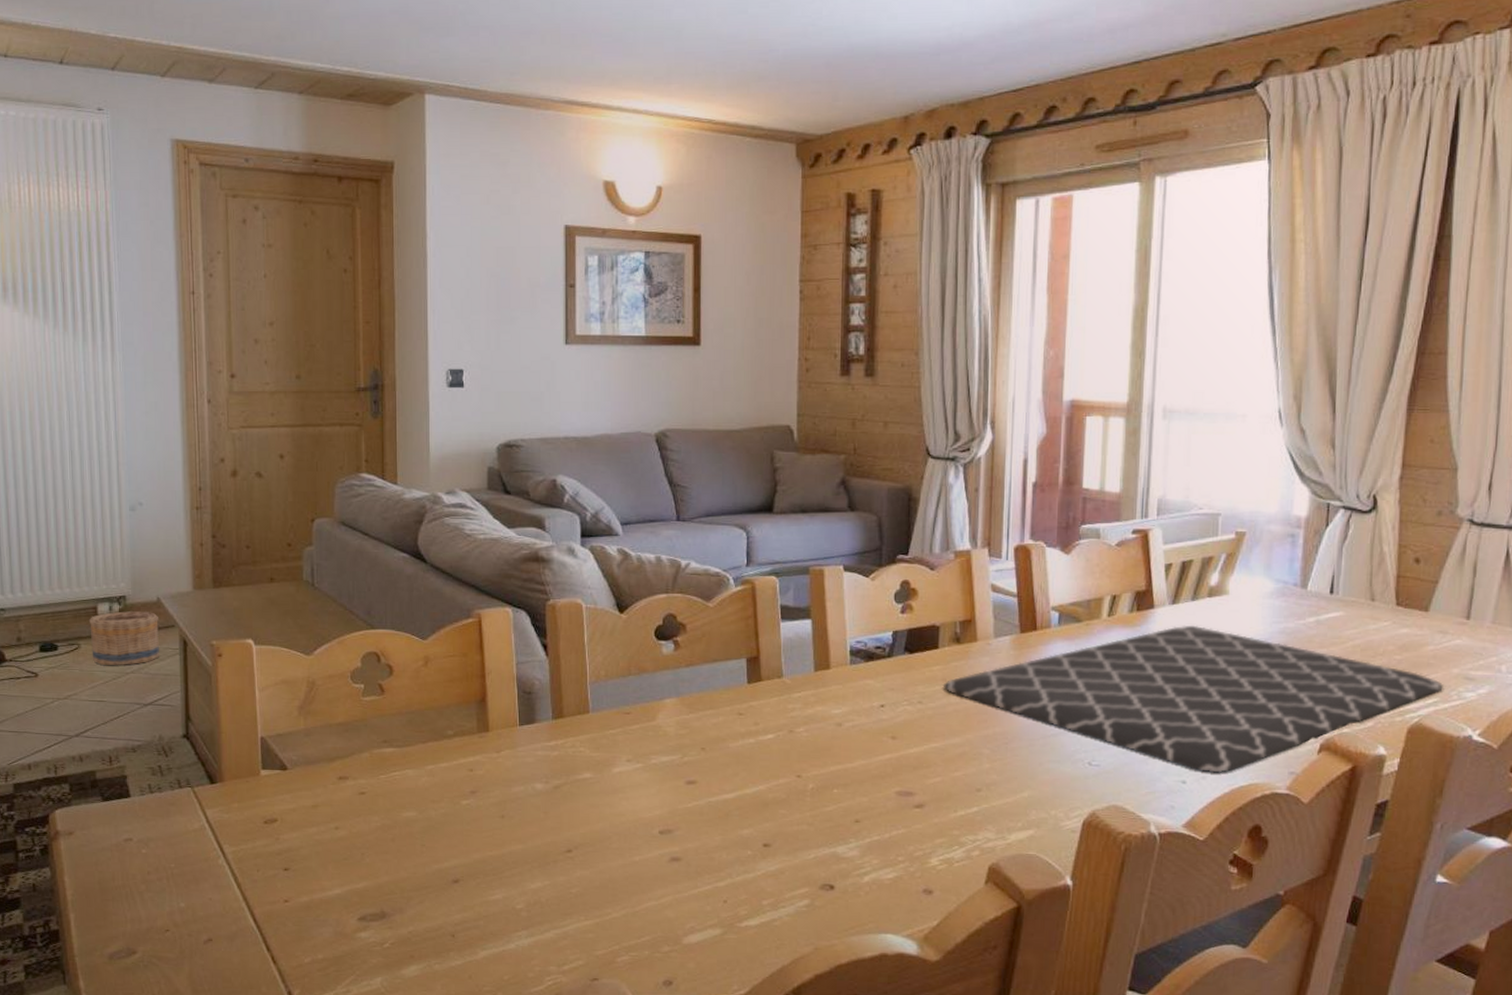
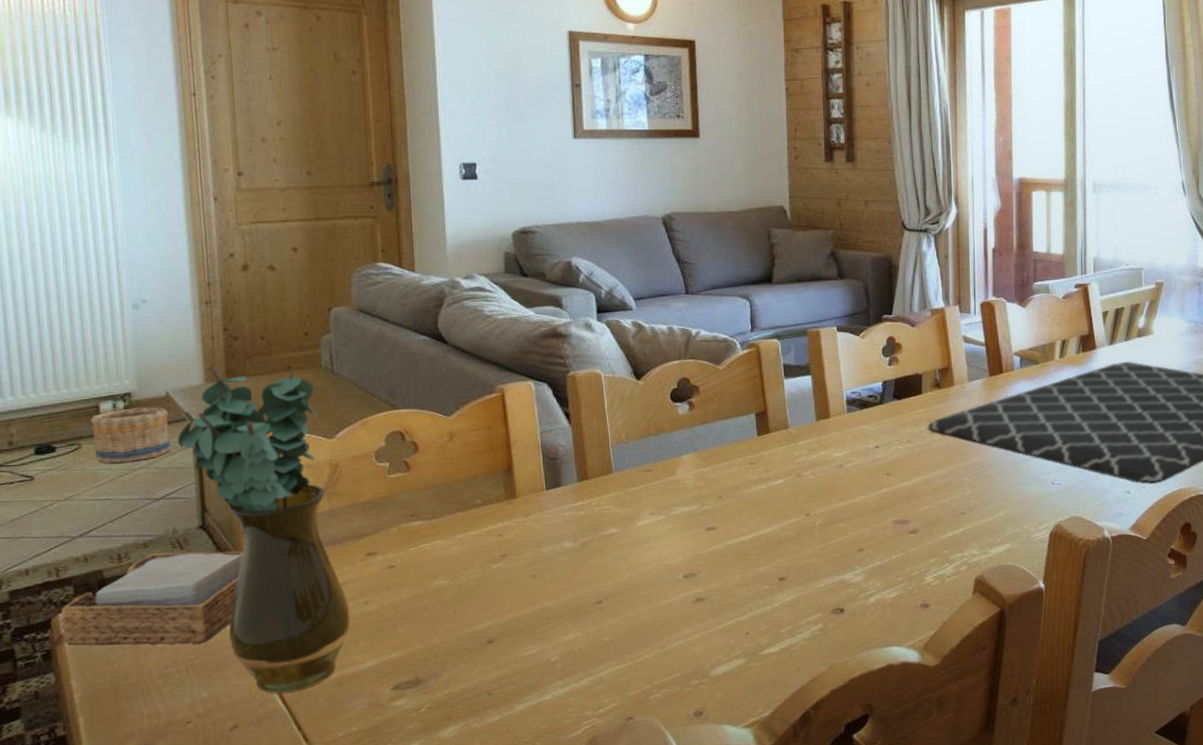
napkin holder: none [58,758,223,853] -> present [61,551,244,646]
vase: none [166,573,320,912] -> present [177,365,350,693]

